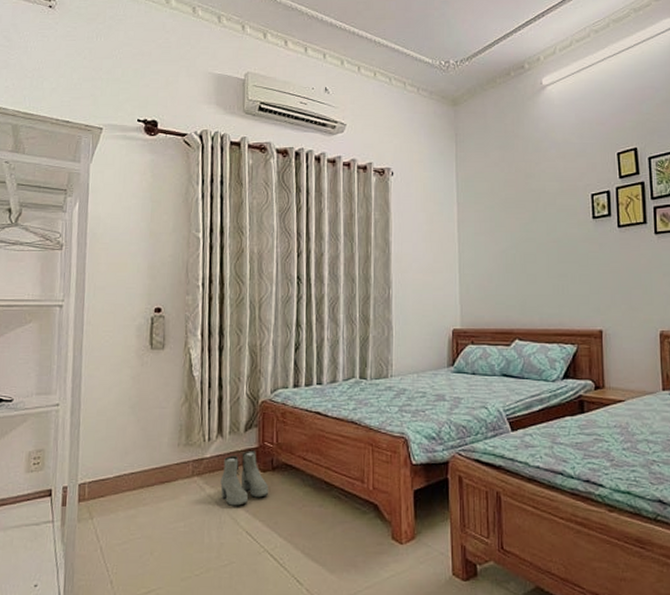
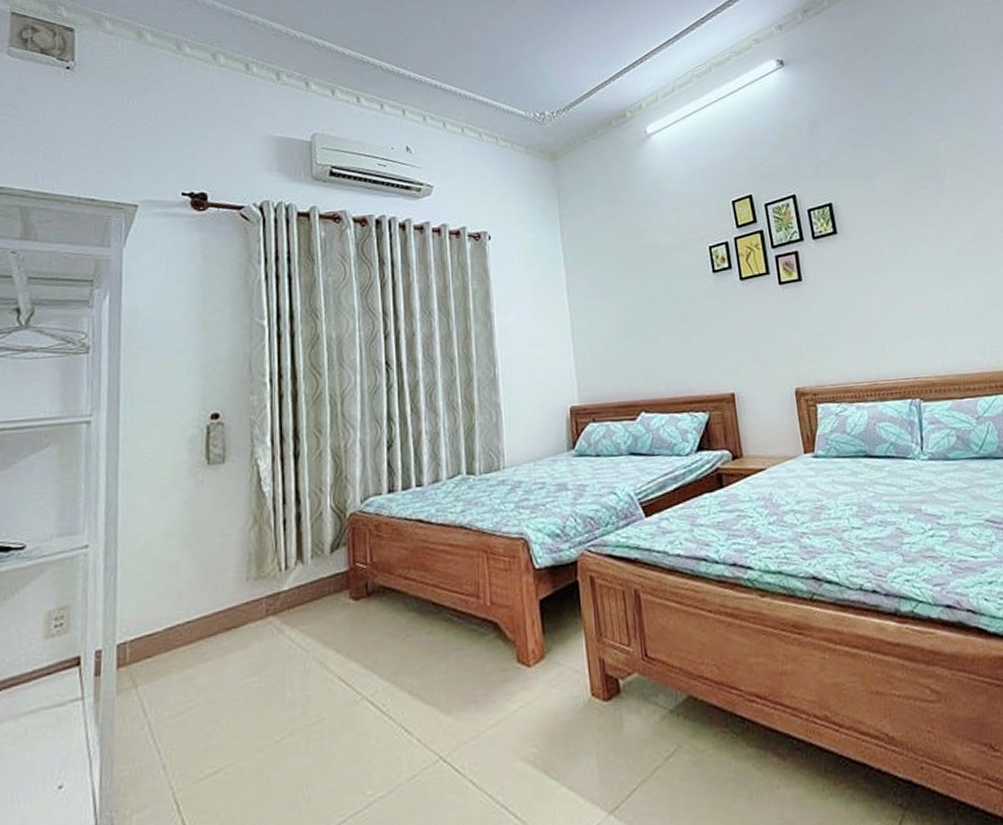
boots: present [220,450,269,506] -> none [303,575,365,647]

